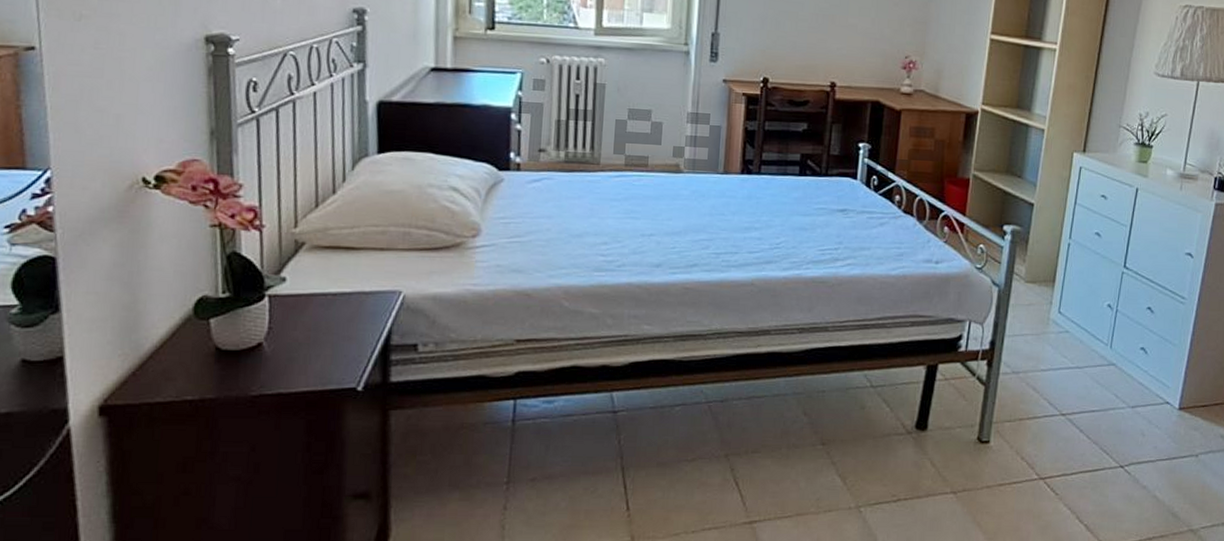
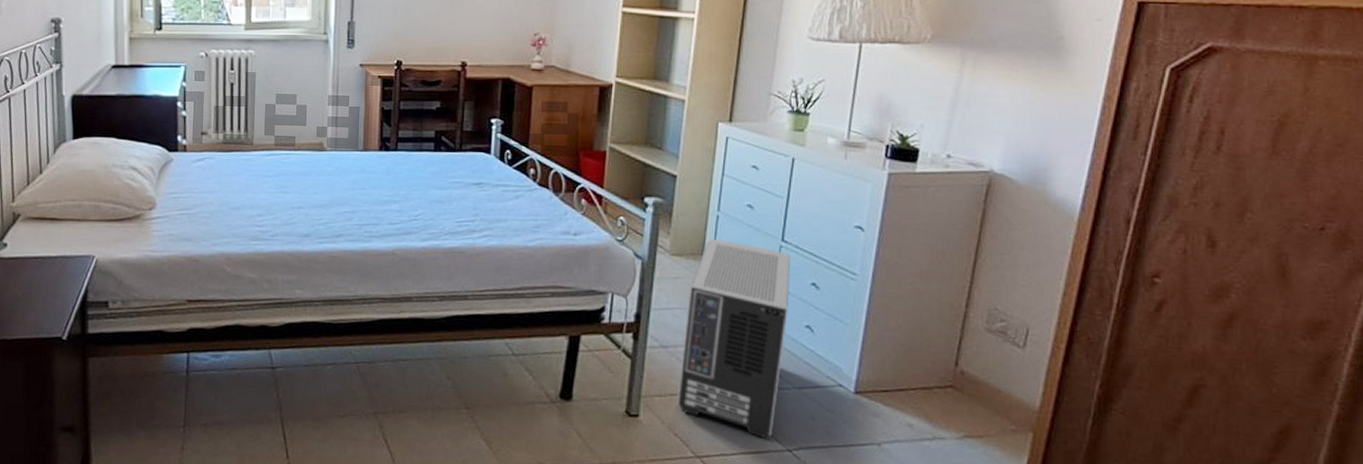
air purifier: none [1025,265,1130,457] -> present [677,238,791,439]

